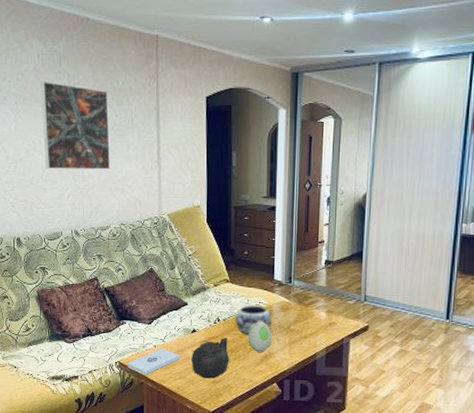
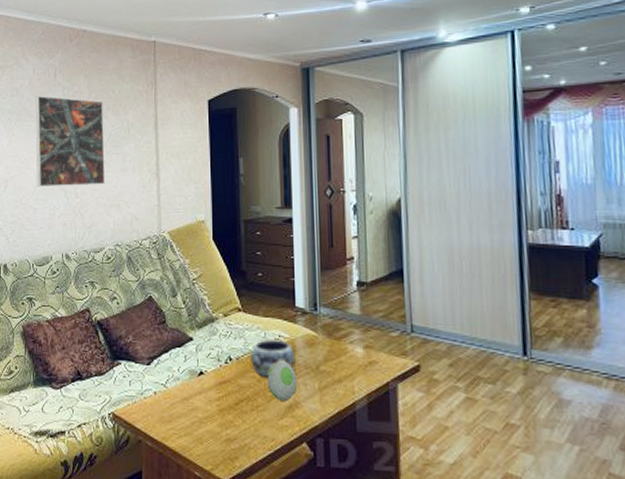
notepad: present [127,348,180,376] -> none [122,395,185,431]
teapot: present [191,337,230,379] -> none [199,381,246,436]

